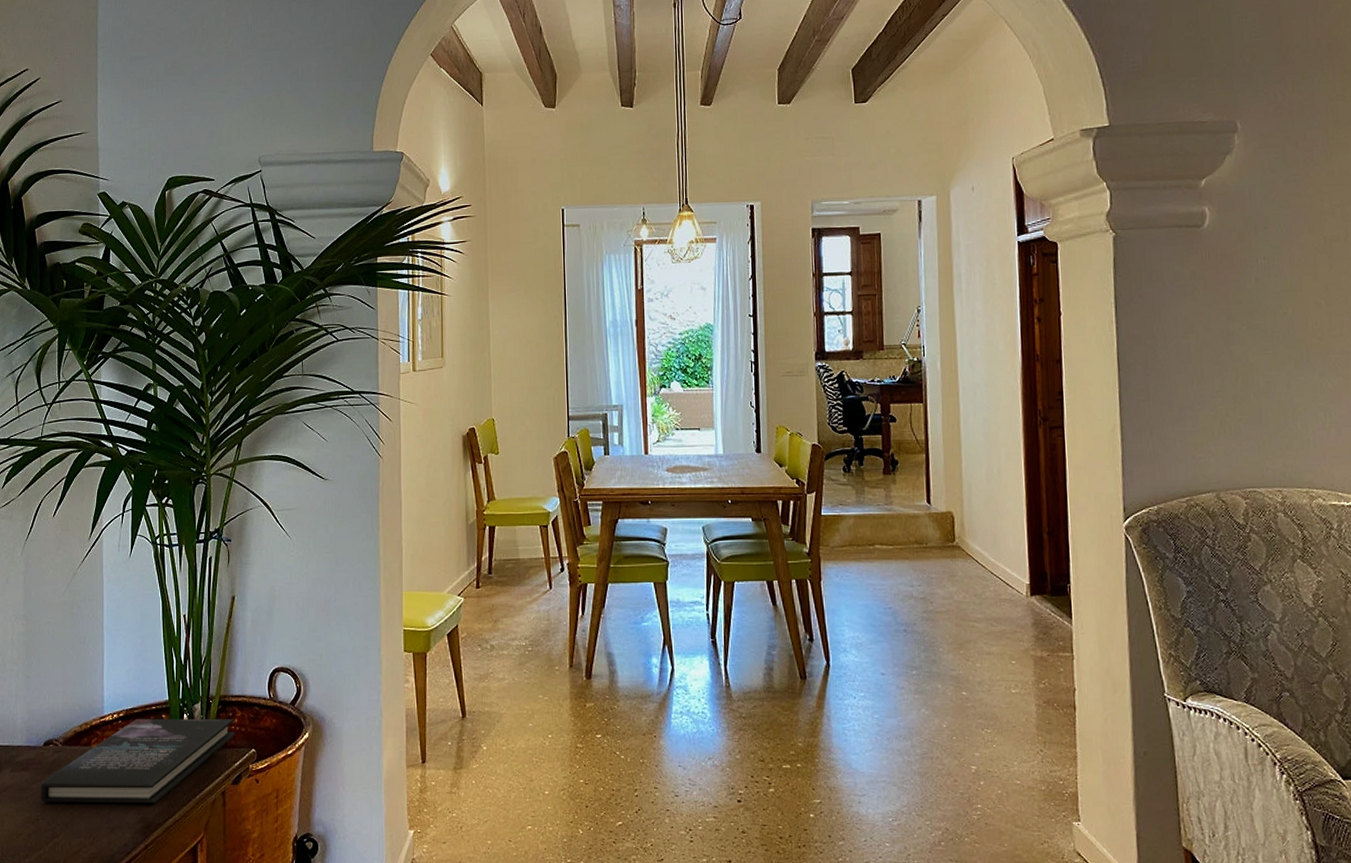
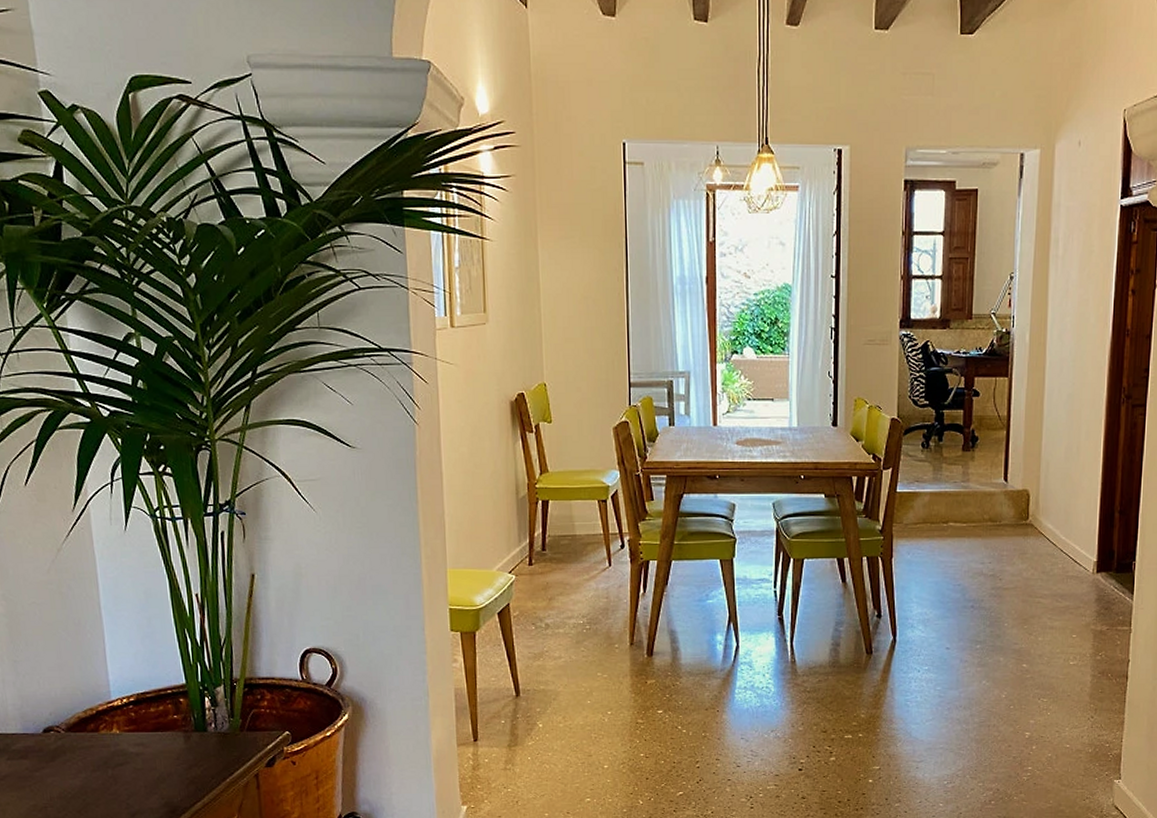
book: present [40,718,235,804] -> none [44,701,265,790]

